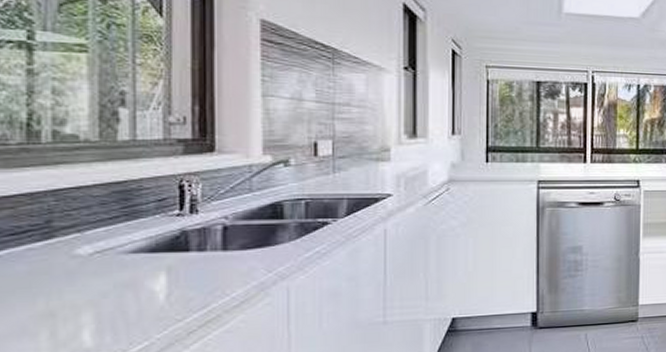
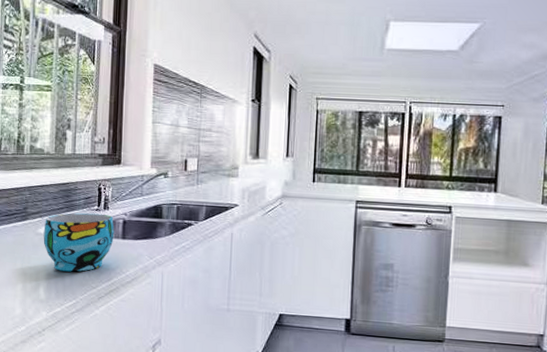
cup: none [85,219,209,305] -> present [43,213,115,272]

